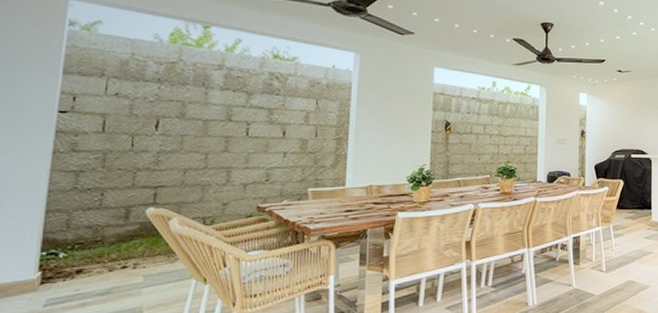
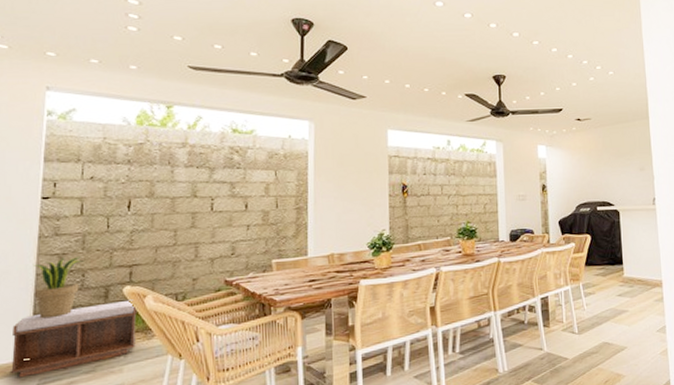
bench: none [13,221,160,298] -> present [9,299,137,378]
potted plant: none [46,175,104,237] -> present [34,256,84,319]

